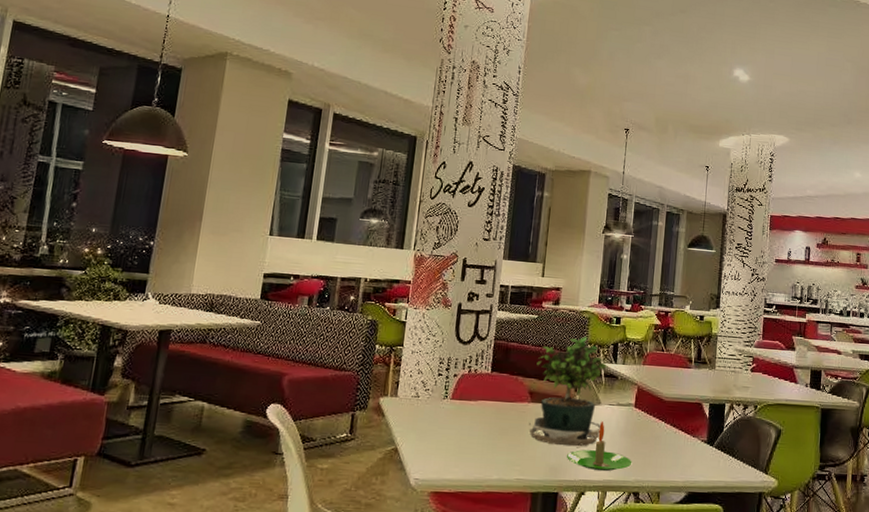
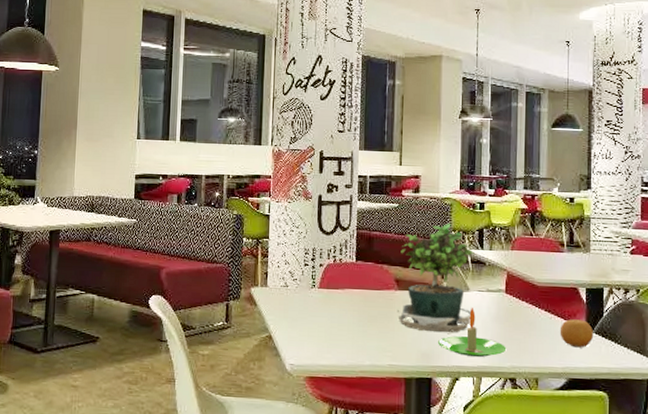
fruit: none [682,434,714,462] -> present [559,319,594,348]

